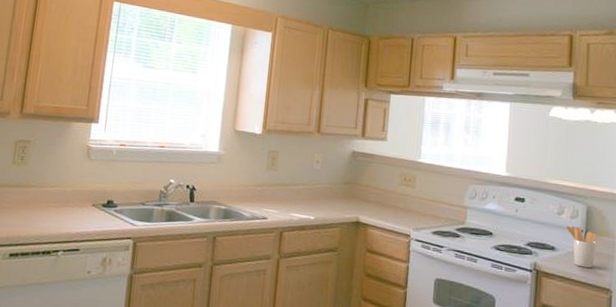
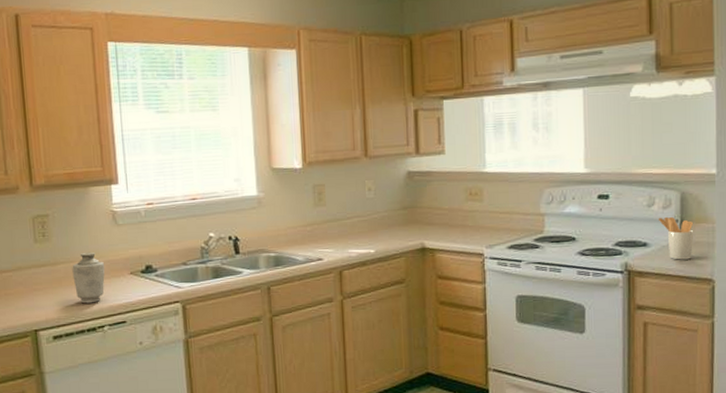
vase: none [39,179,72,228] -> present [72,251,105,304]

